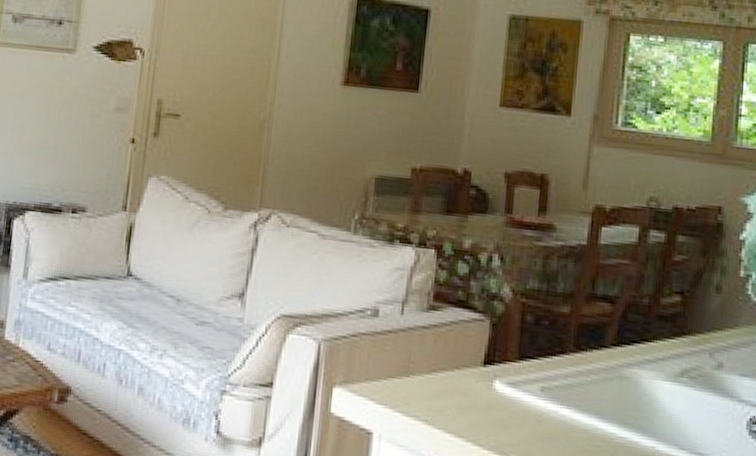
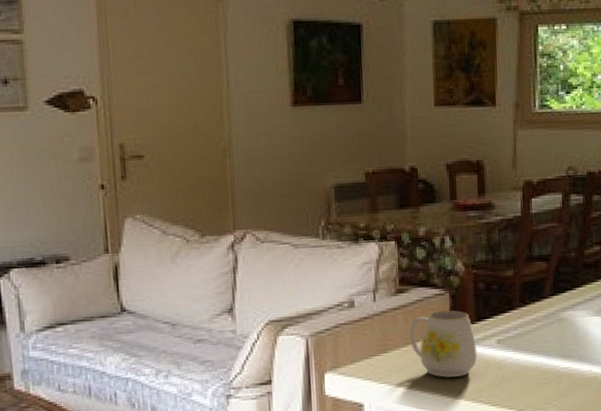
mug: none [437,338,516,423] -> present [410,310,477,378]

